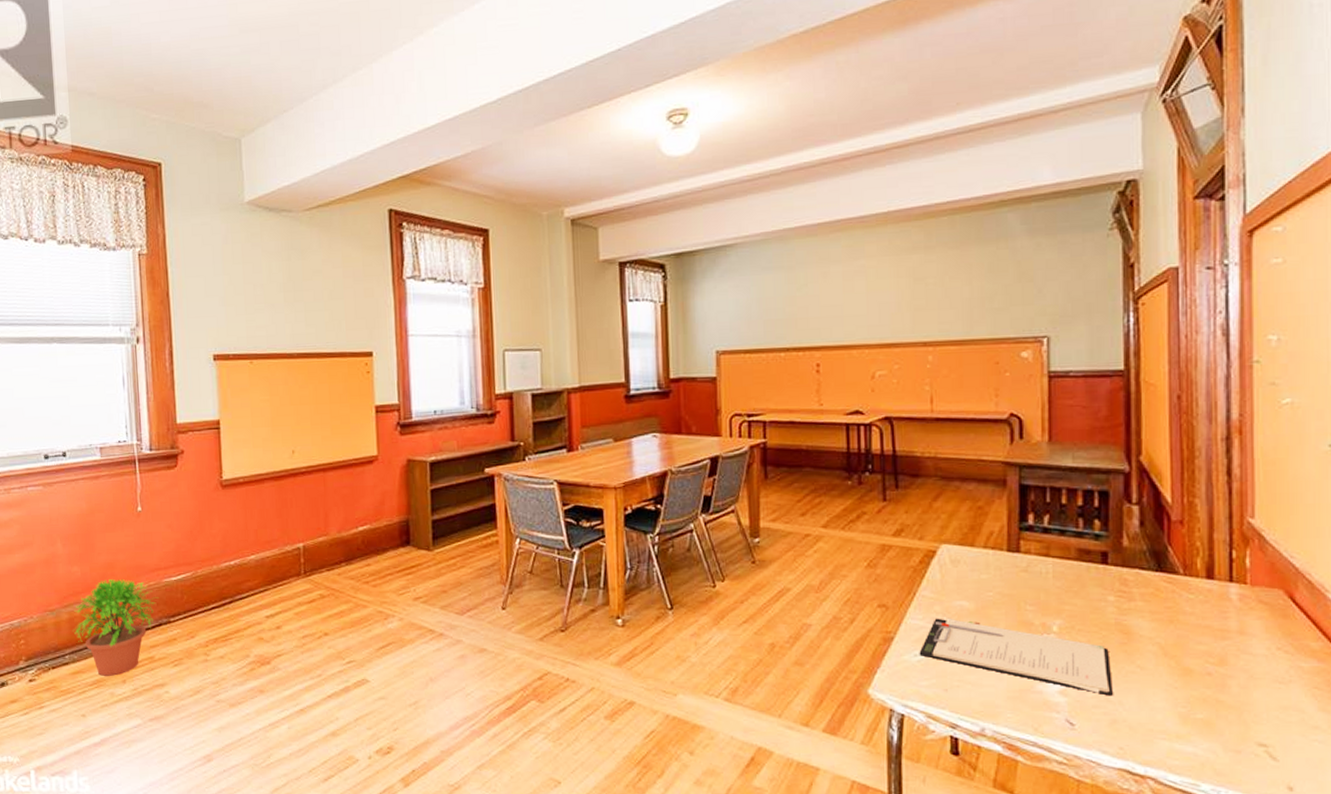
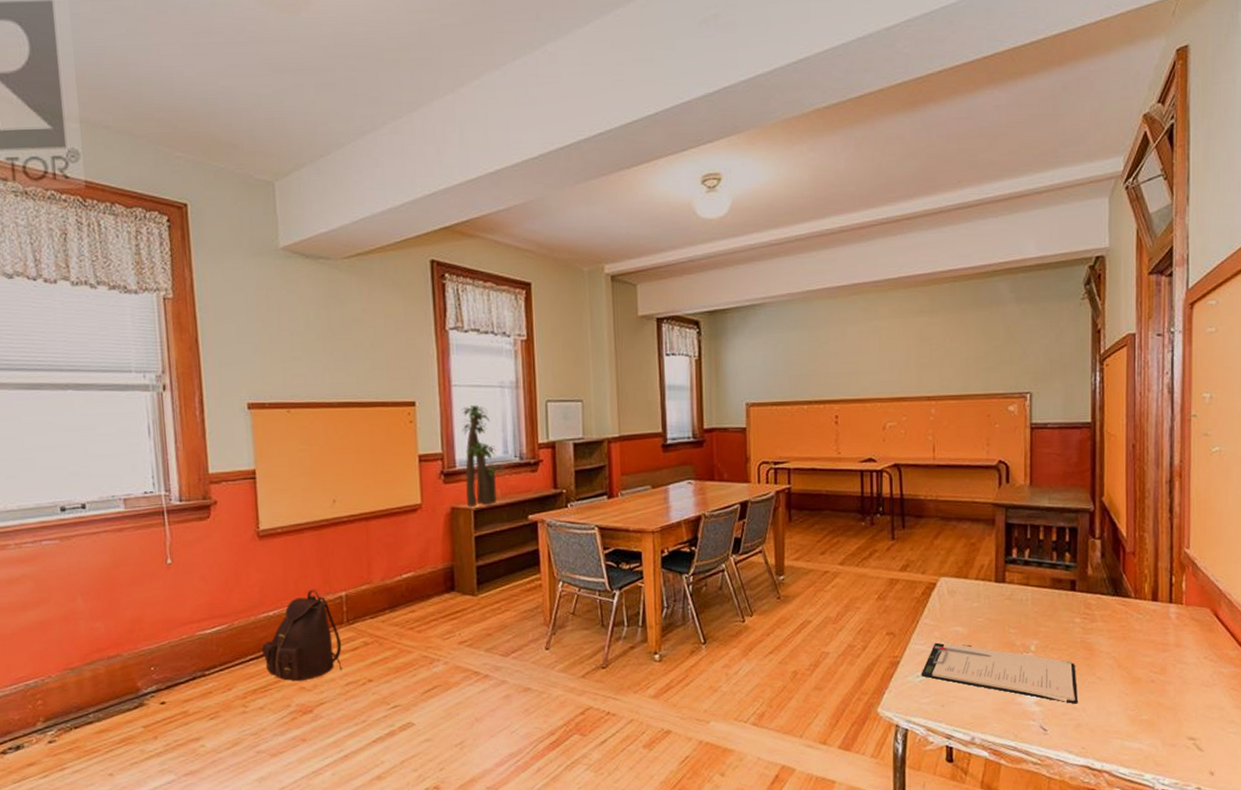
potted plant: present [74,578,159,676] -> none [98,633,192,733]
backpack: none [223,540,299,631] -> present [261,590,342,681]
plant: none [418,355,462,459] -> present [462,405,505,507]

